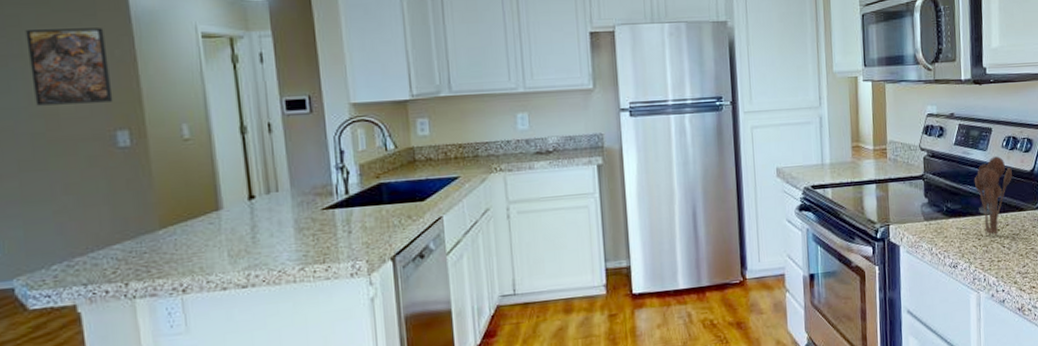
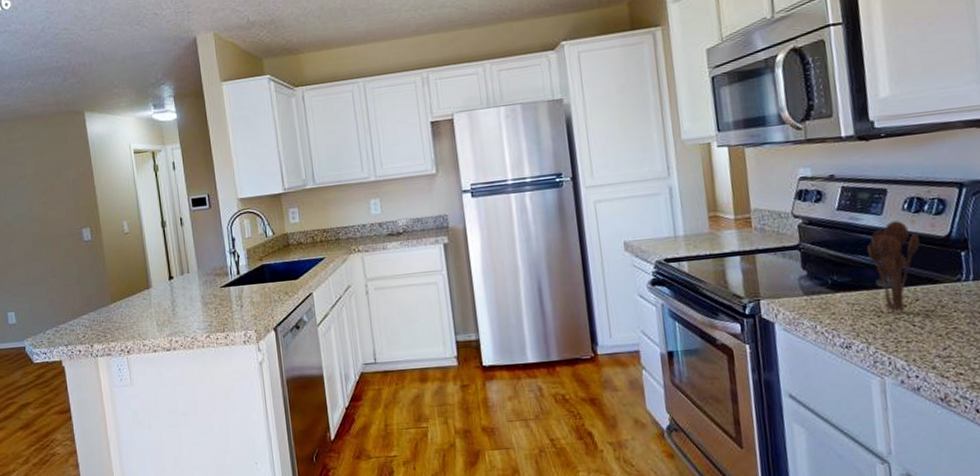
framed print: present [25,28,113,106] -> none [27,152,80,212]

